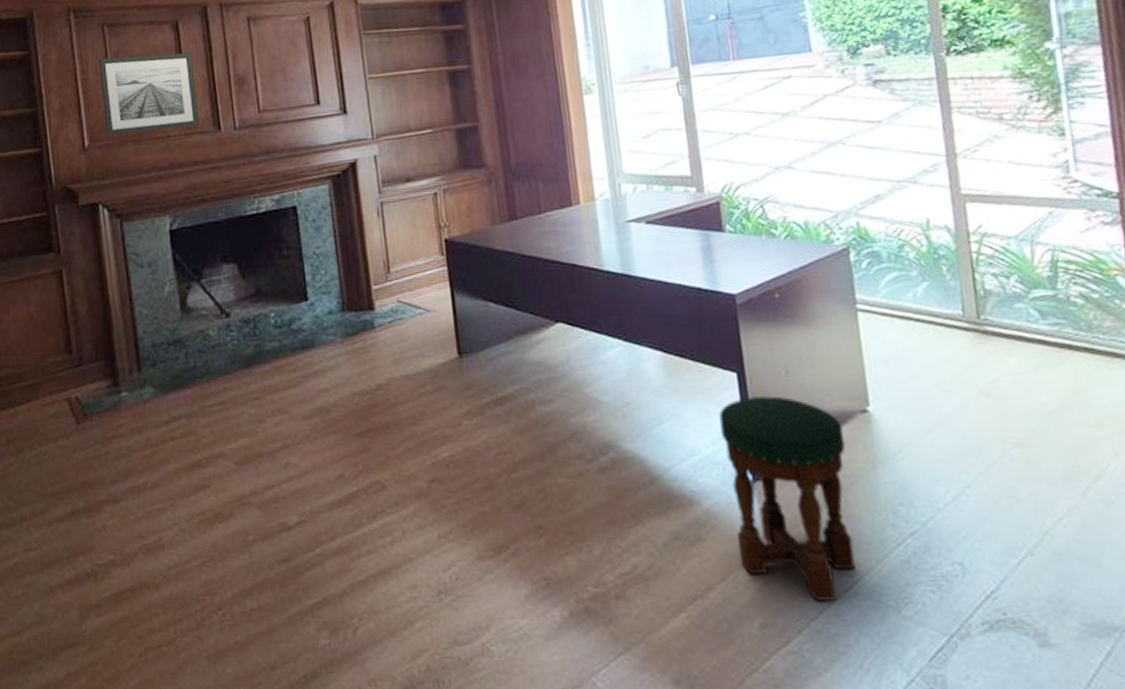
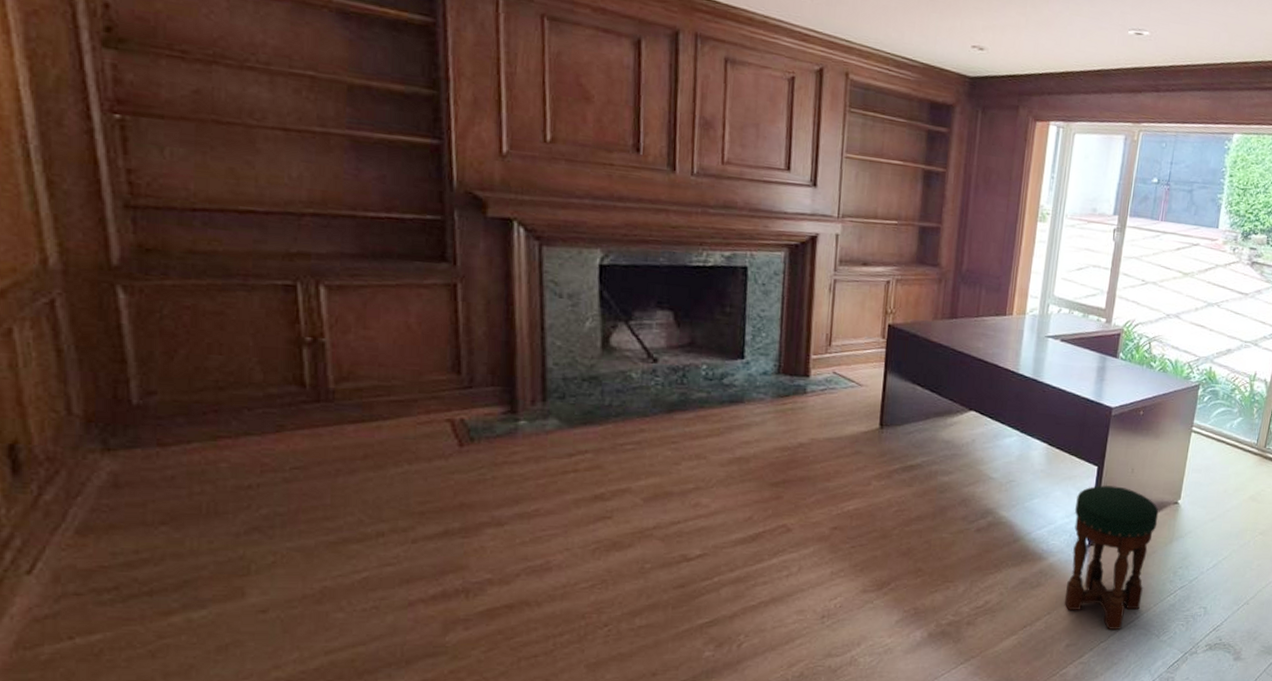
wall art: present [99,52,200,136] -> none [531,54,654,161]

